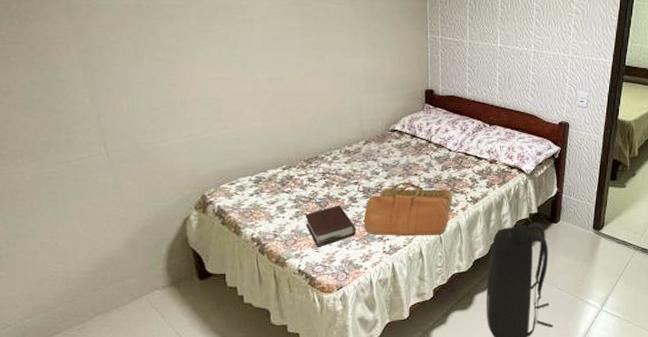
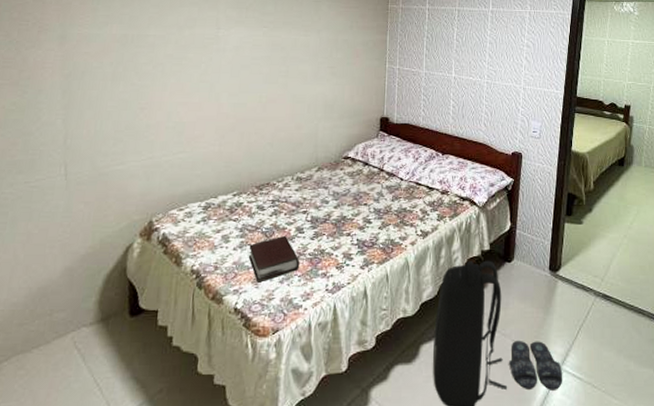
handbag: present [363,182,453,237] -> none [308,212,402,273]
slippers: none [555,288,603,327] -> present [509,340,563,390]

